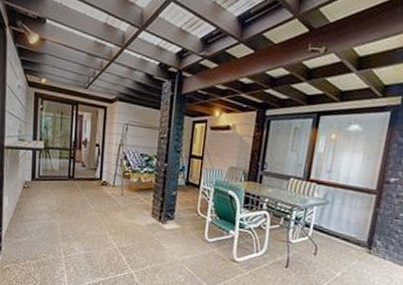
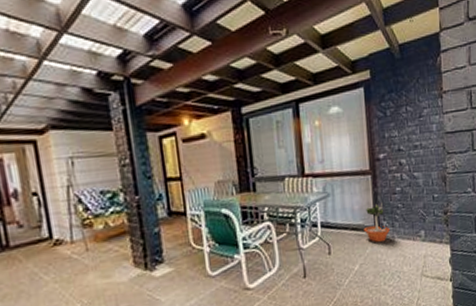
potted tree: none [354,223,383,260] -> present [363,202,390,243]

